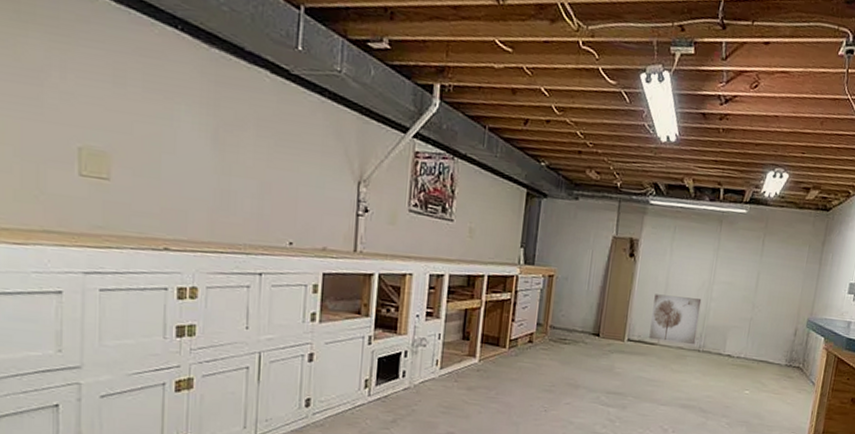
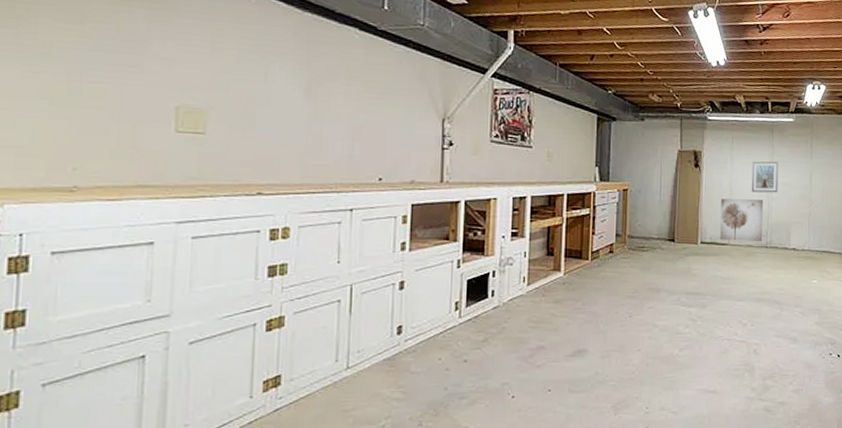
picture frame: none [689,255,724,293] -> present [751,161,779,193]

